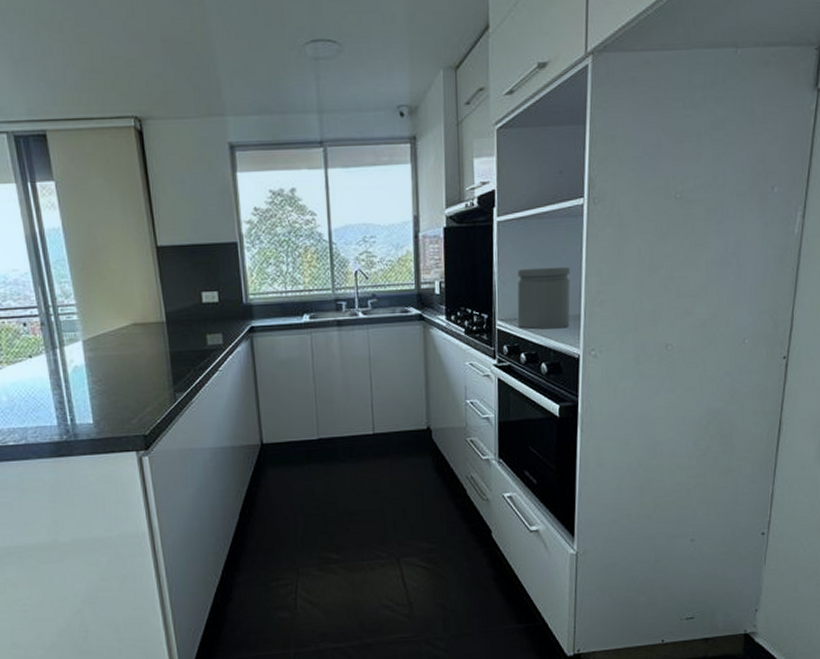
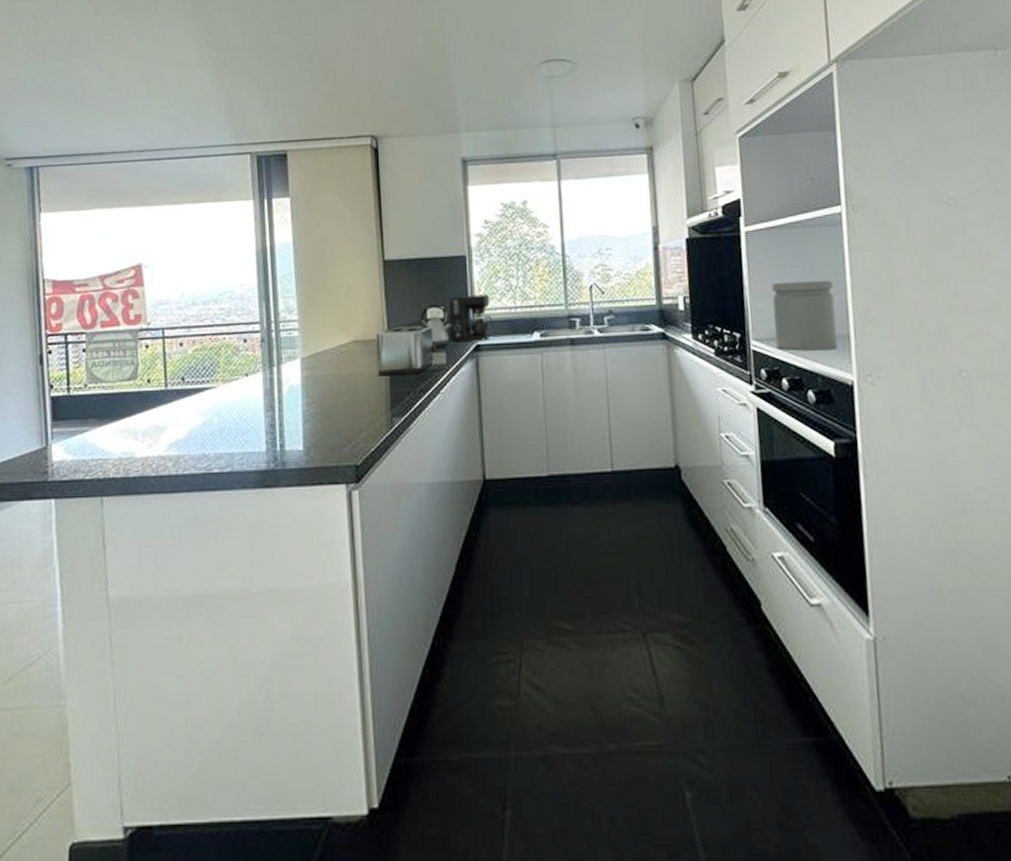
toaster: none [154,309,212,356] -> present [376,325,436,376]
kettle: none [196,289,228,331] -> present [420,304,453,349]
coffee maker: none [222,279,266,323] -> present [448,294,494,341]

